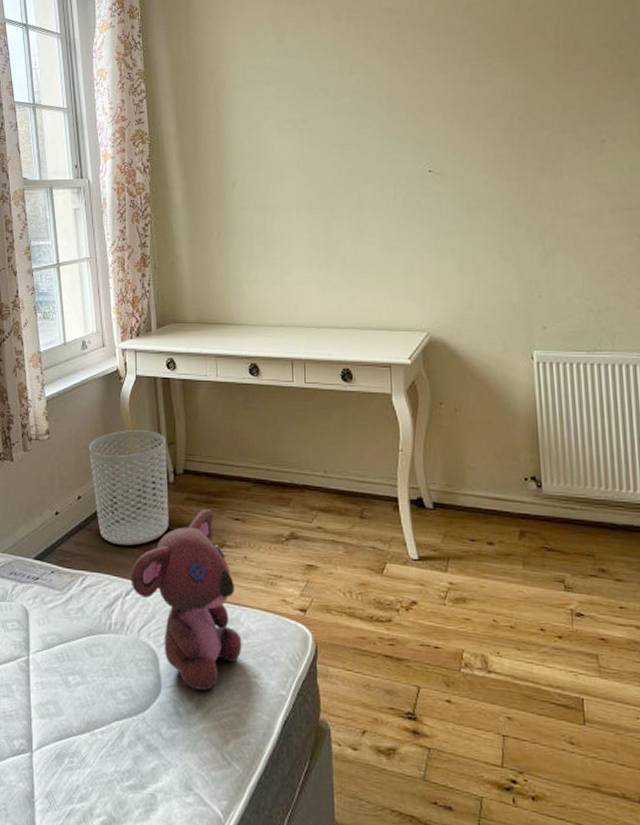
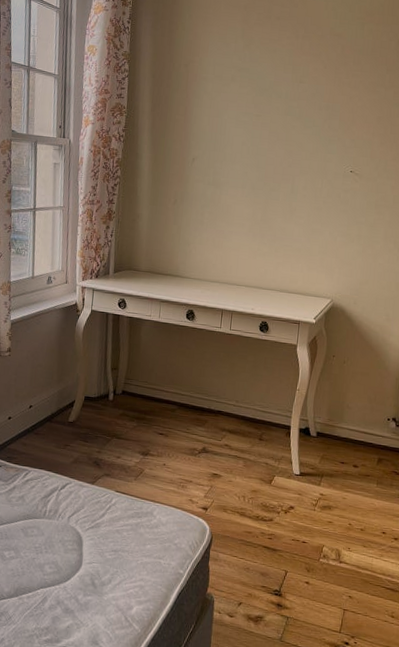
waste bin: present [88,430,169,546] -> none [43,354,110,449]
teddy bear: present [130,508,242,691] -> none [67,423,153,568]

